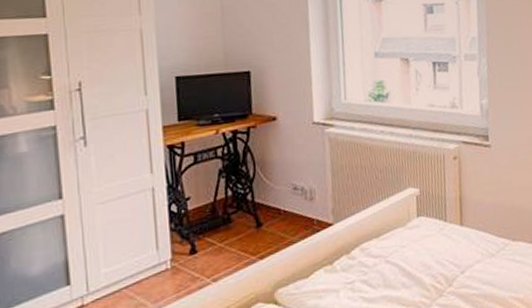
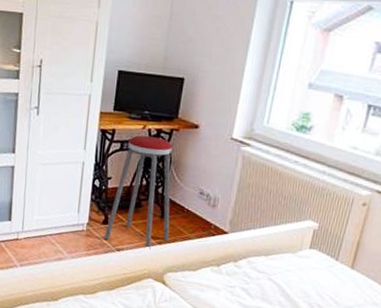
music stool: none [194,139,272,273] -> present [104,135,173,250]

